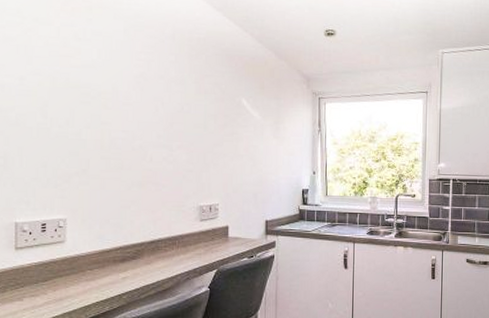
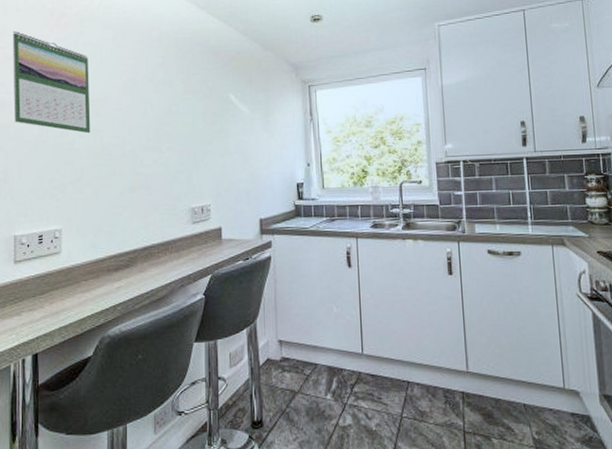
calendar: none [13,10,99,126] -> present [12,30,91,134]

